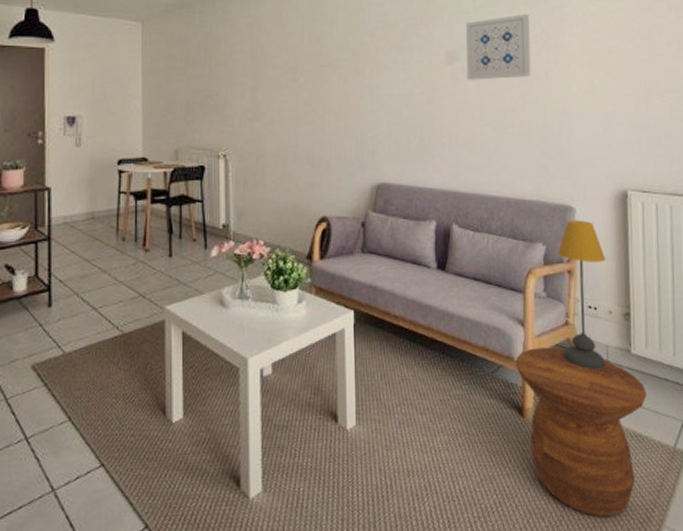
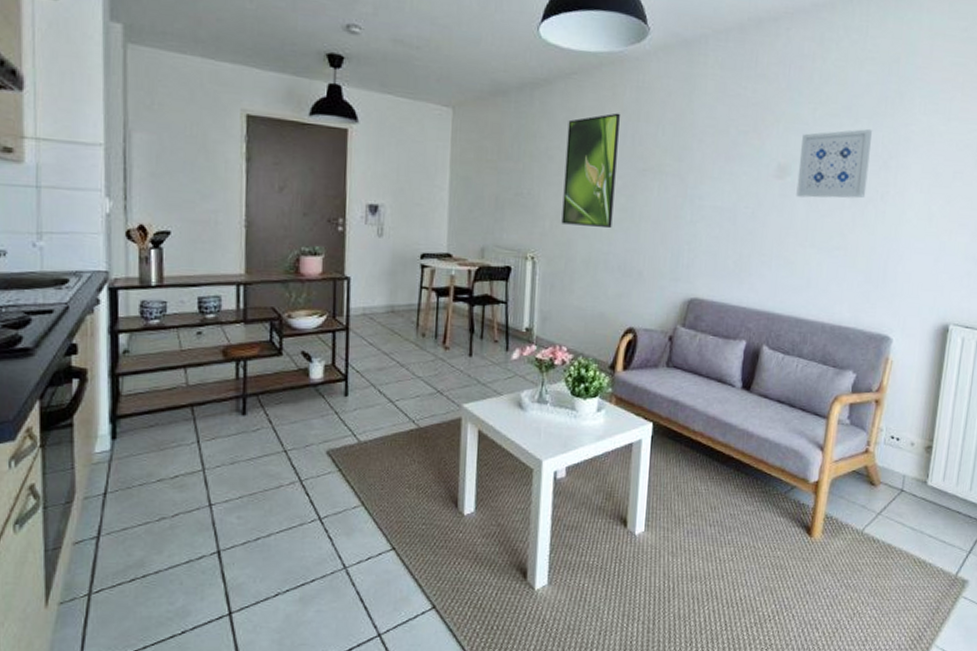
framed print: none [249,15,298,122] -> present [561,113,620,228]
side table: present [515,347,647,518] -> none [809,472,937,633]
table lamp: present [557,220,606,370] -> none [858,350,916,498]

